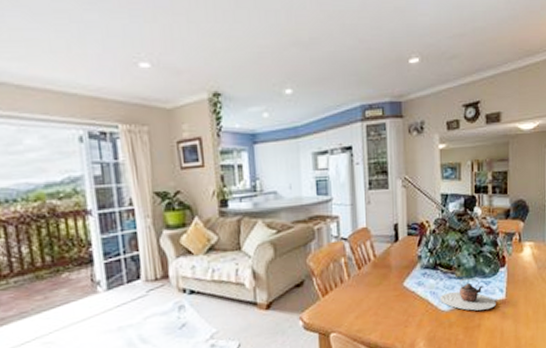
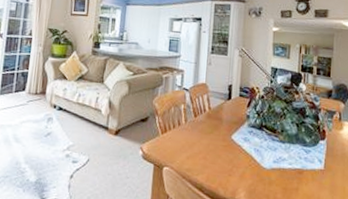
teapot: present [440,278,496,311] -> none [263,143,314,176]

